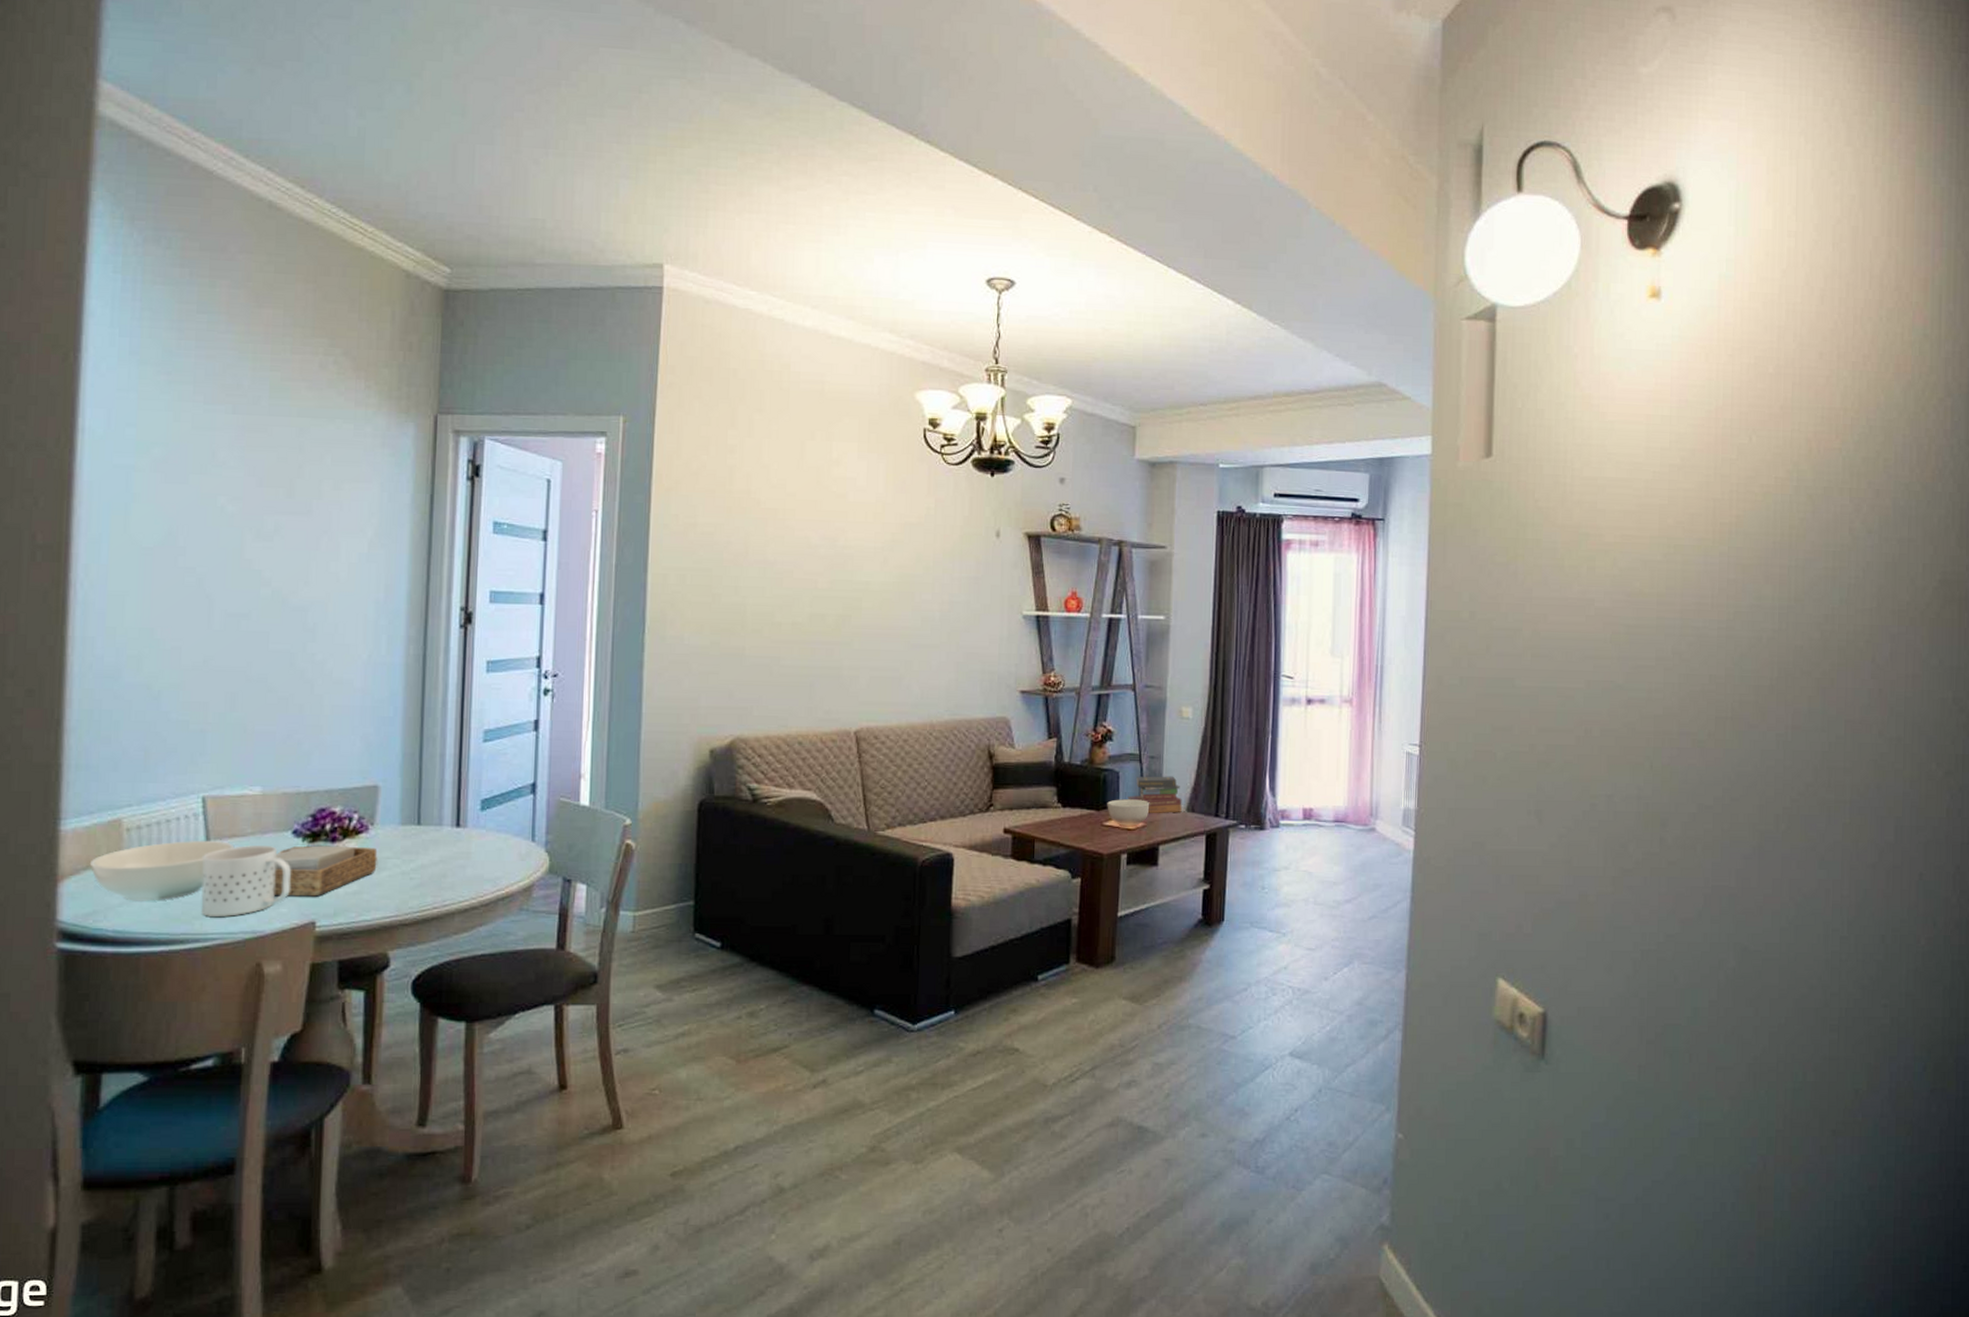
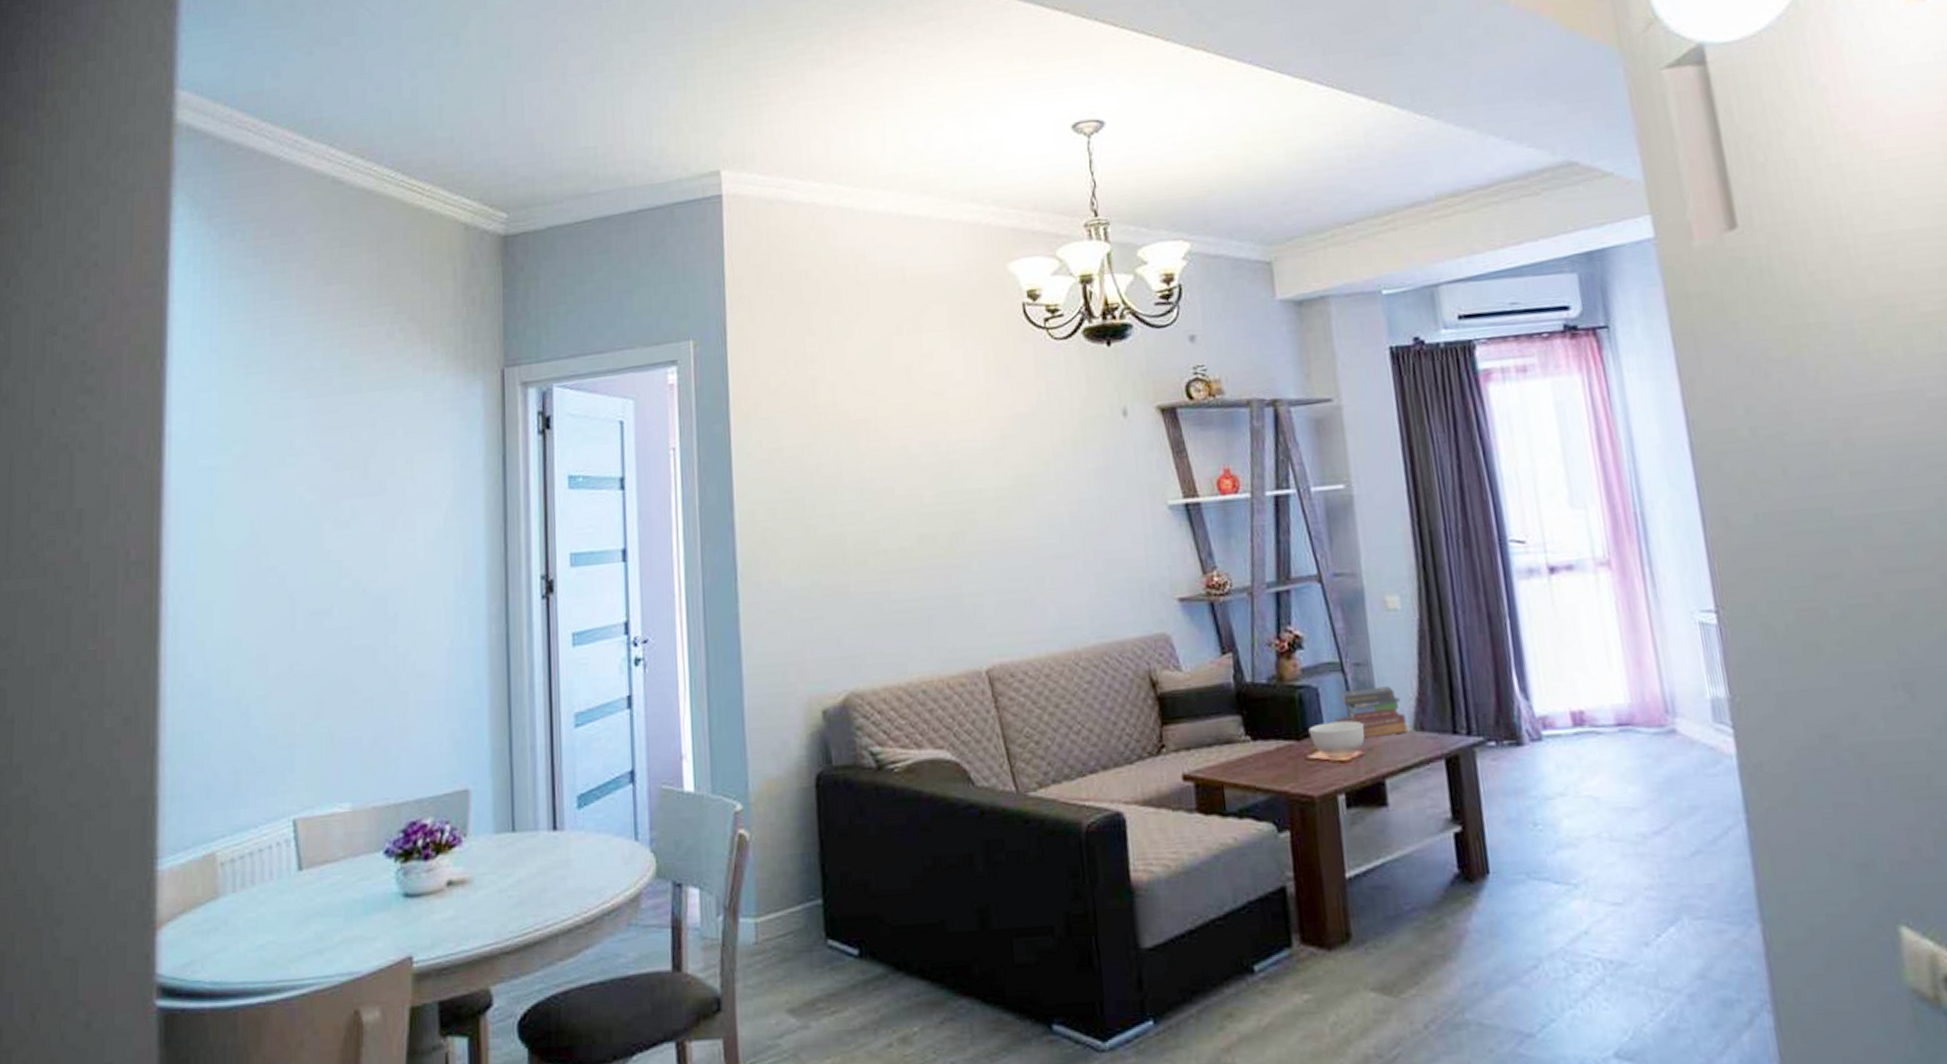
bowl: present [89,841,235,901] -> none [186,869,327,946]
mug: present [201,846,291,917] -> none [296,870,385,958]
napkin holder: present [273,845,378,897] -> none [368,863,473,928]

